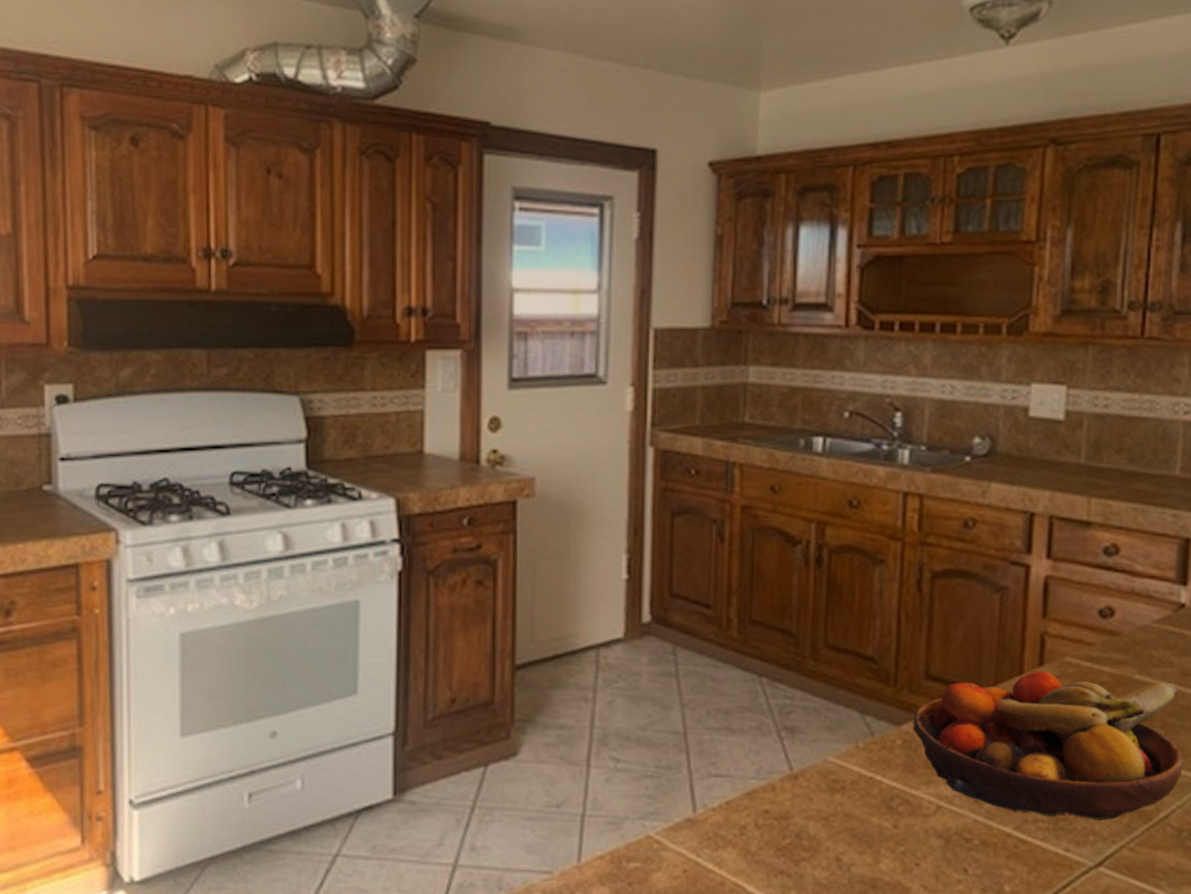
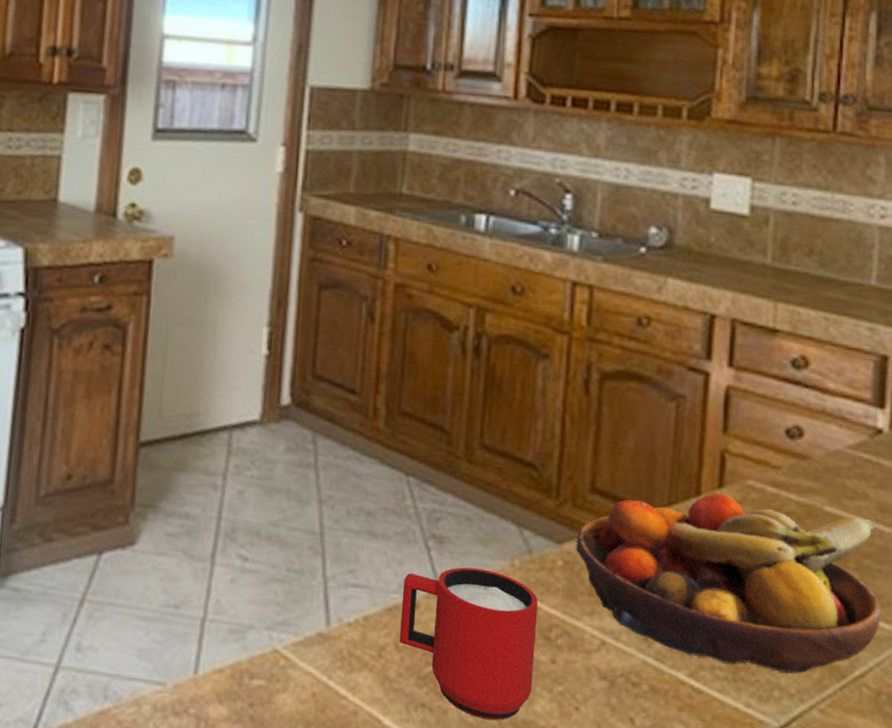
mug: none [758,752,880,879] -> present [399,567,538,720]

